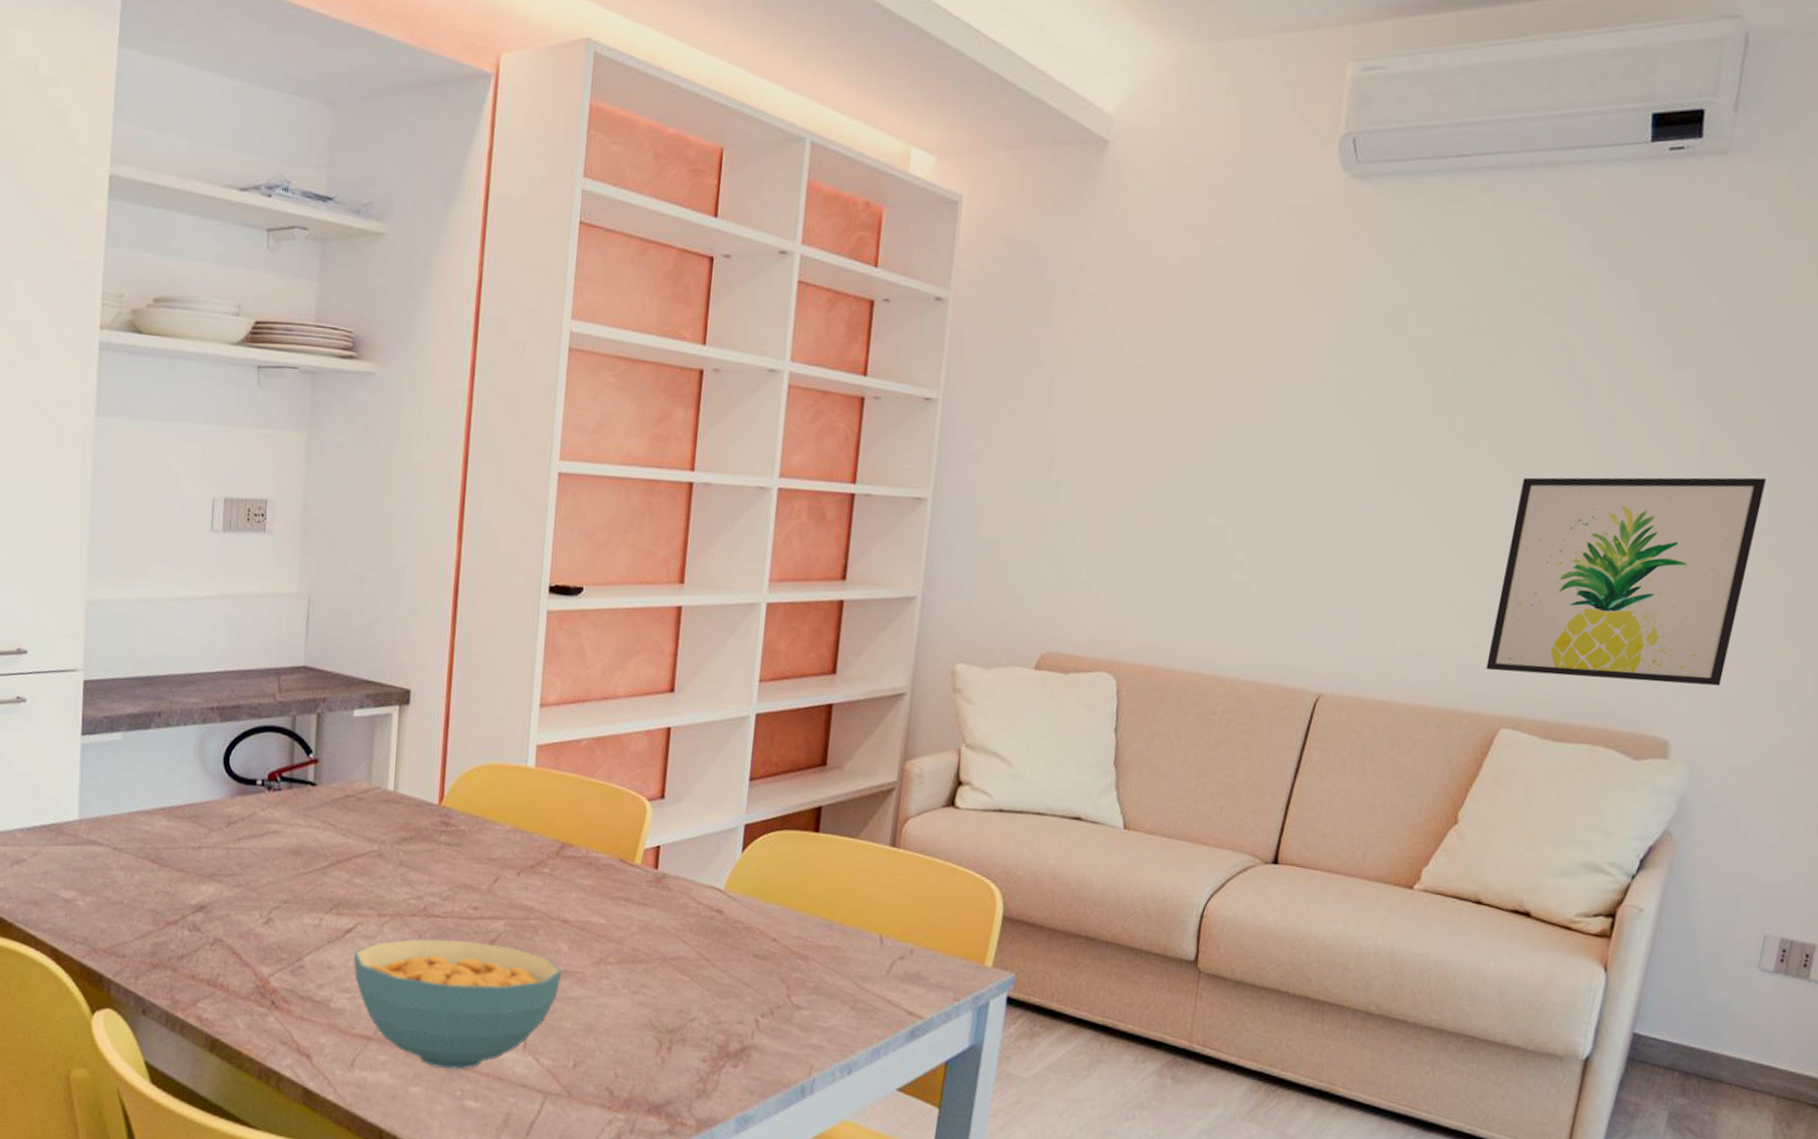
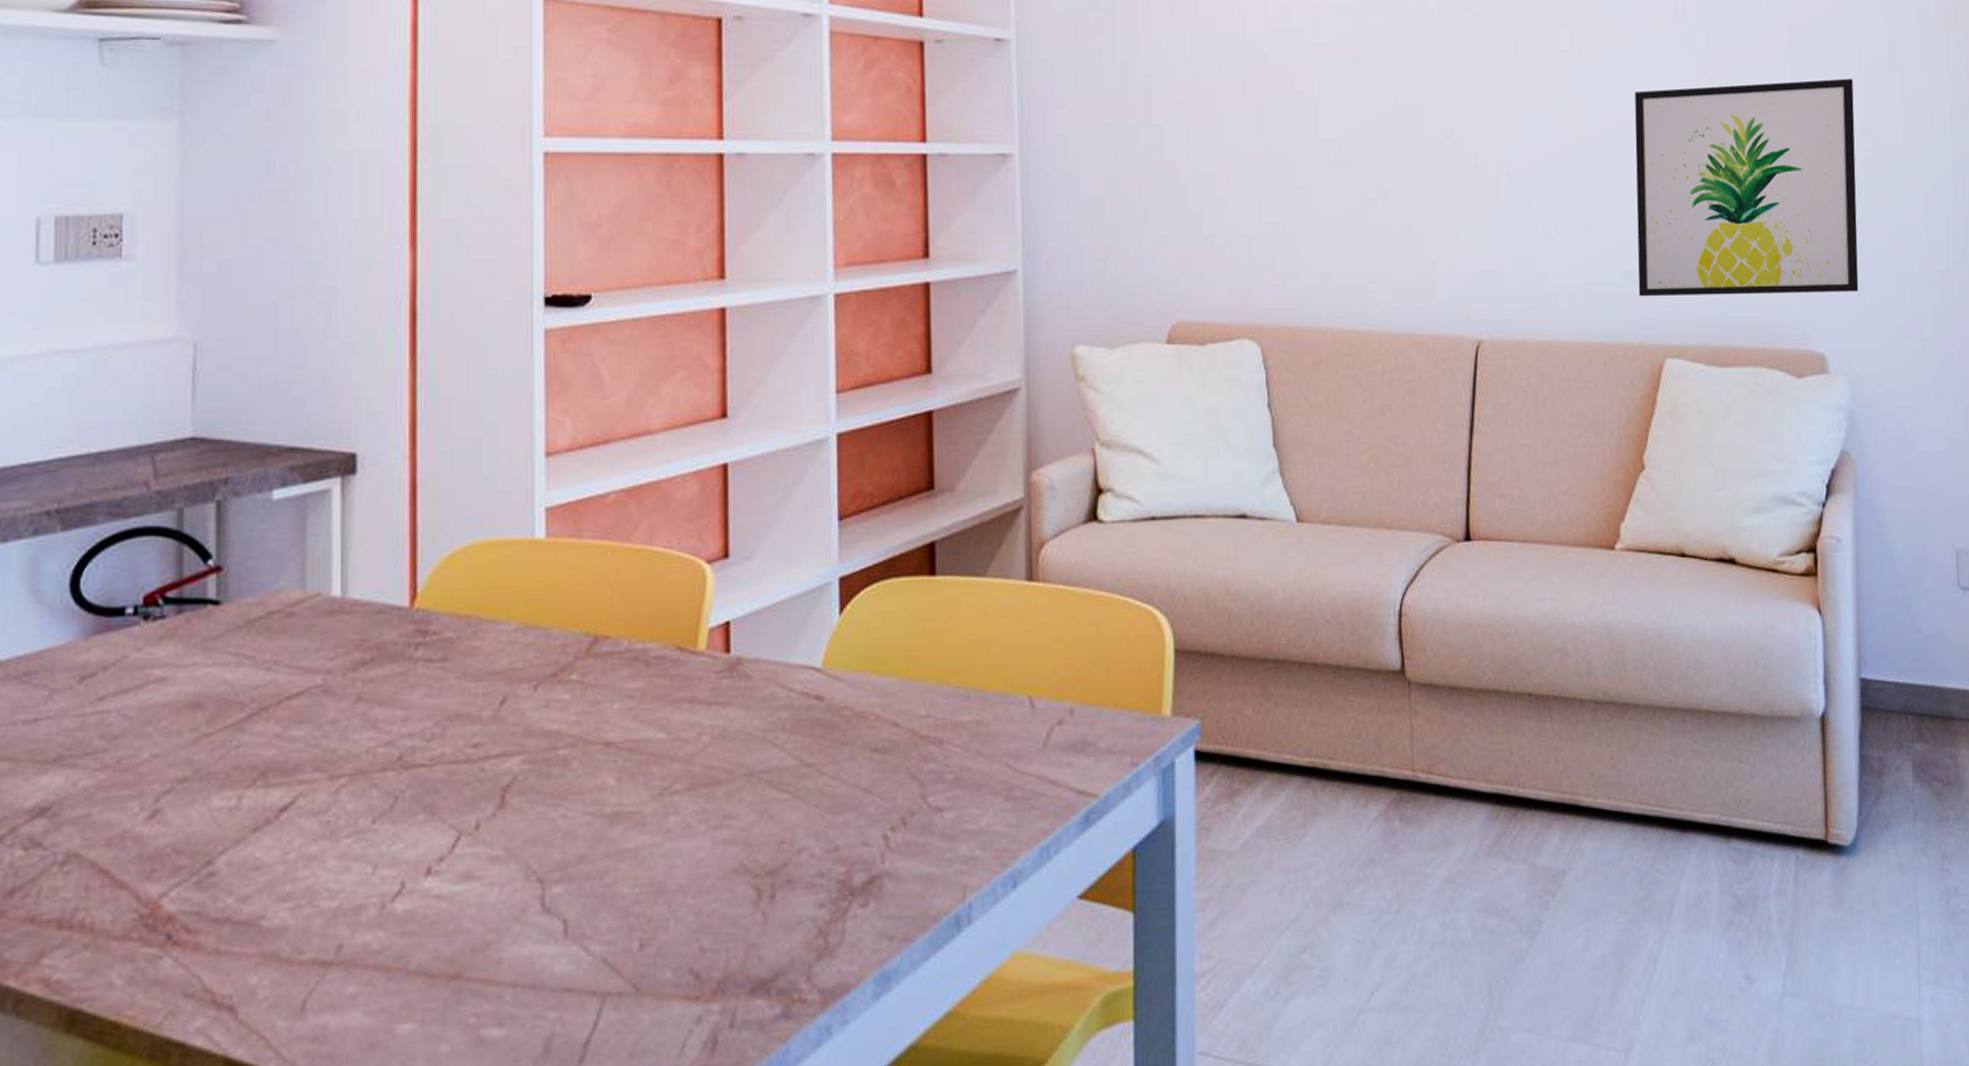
cereal bowl: present [353,938,563,1070] -> none [294,791,611,988]

